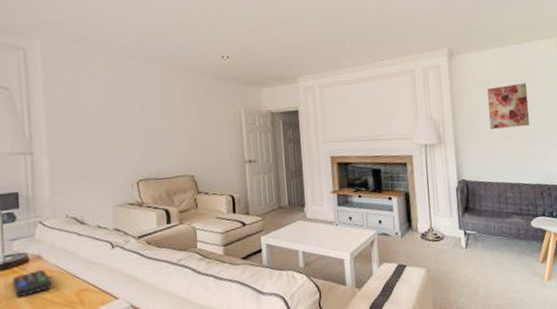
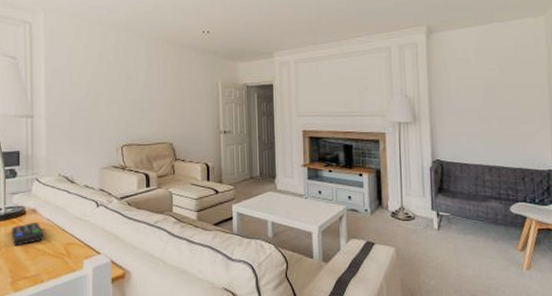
wall art: present [487,83,530,129] -> none [467,62,513,109]

